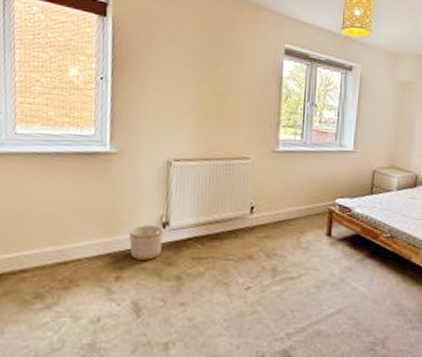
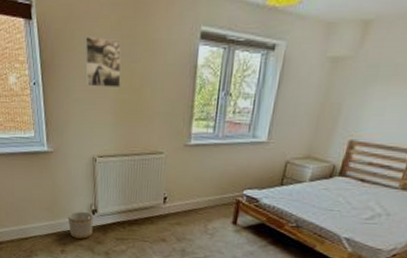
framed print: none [164,39,205,91] -> present [84,36,121,89]

